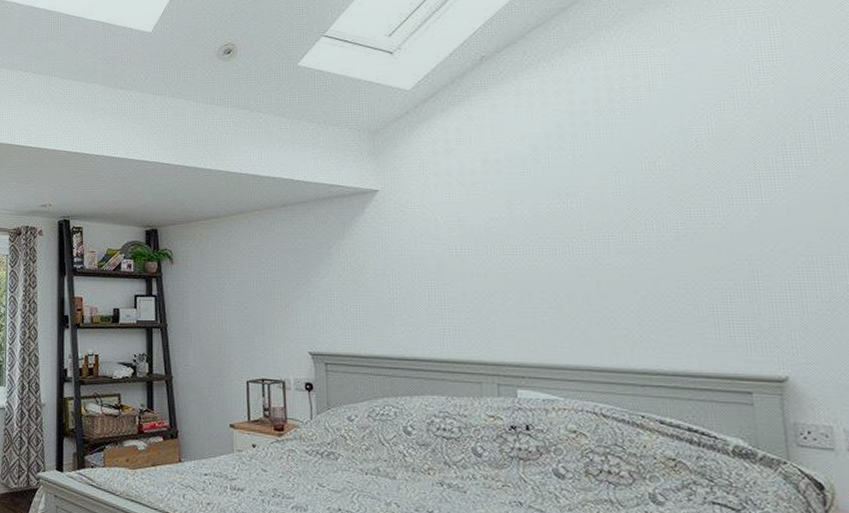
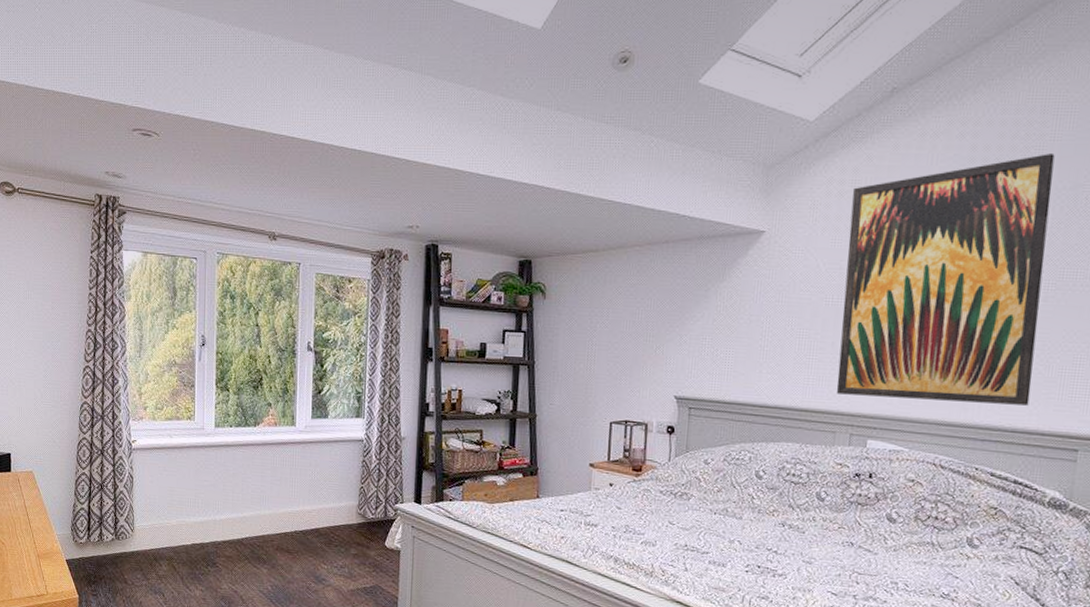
wall art: none [460,103,685,347] -> present [836,154,1055,406]

